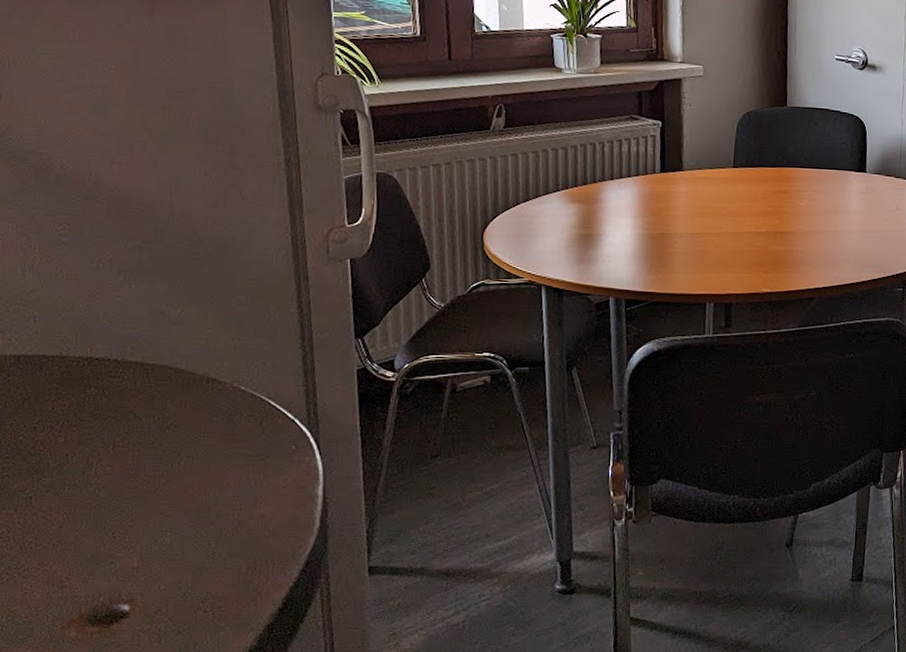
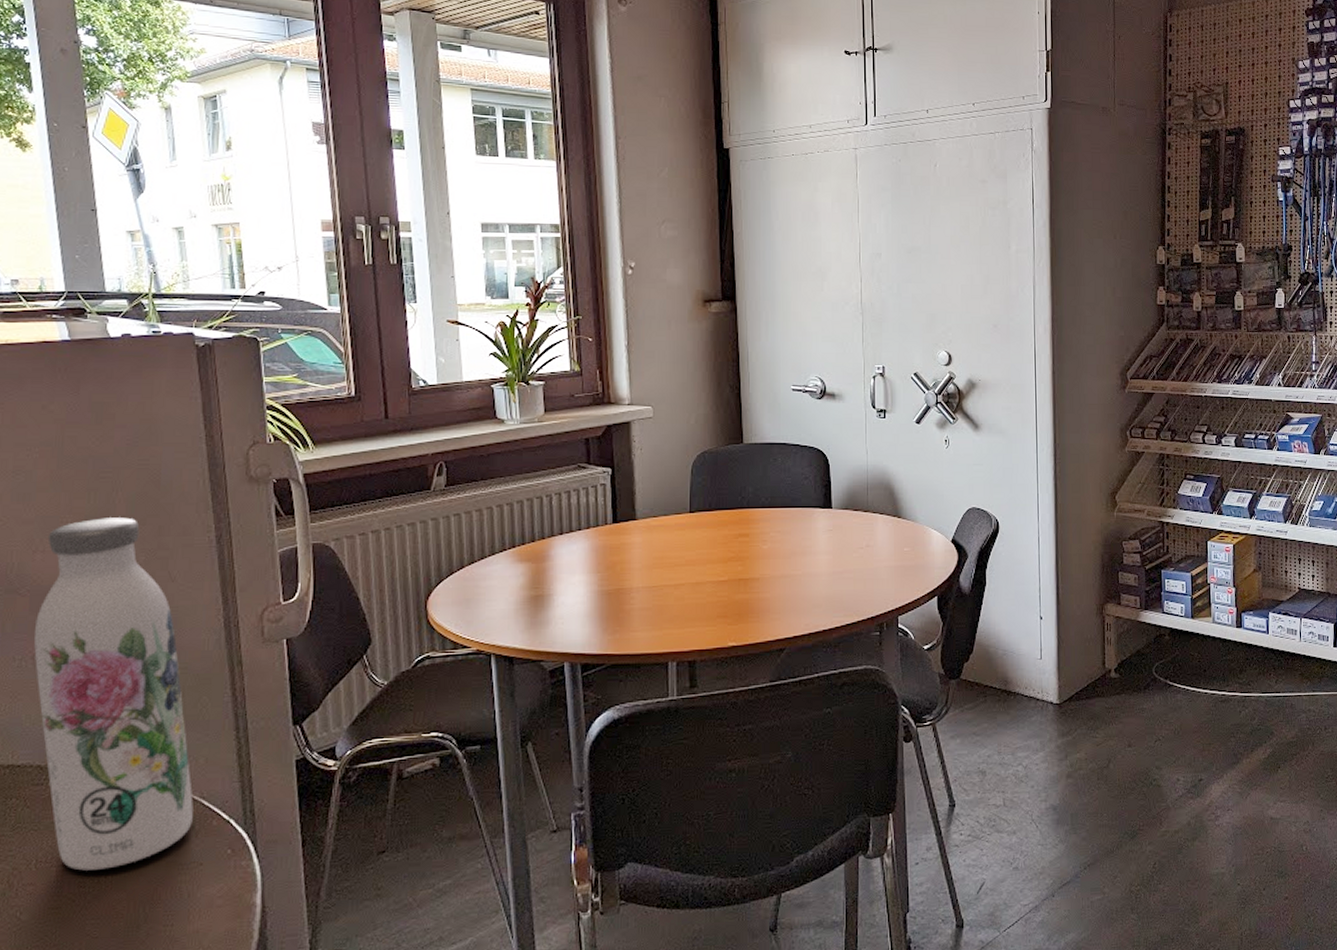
water bottle: none [111,135,261,456] -> present [34,517,193,871]

